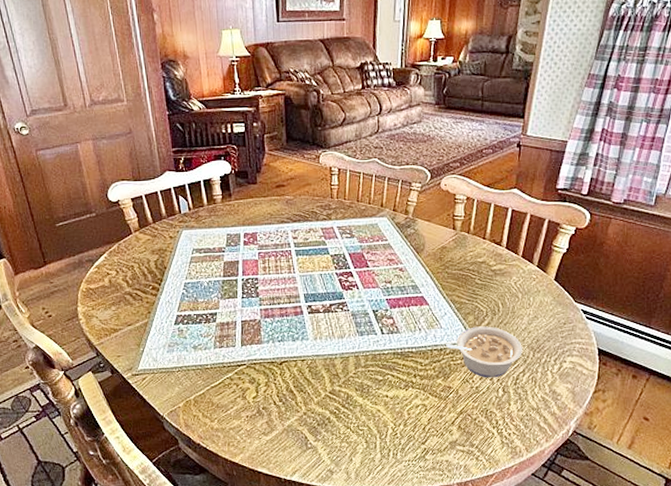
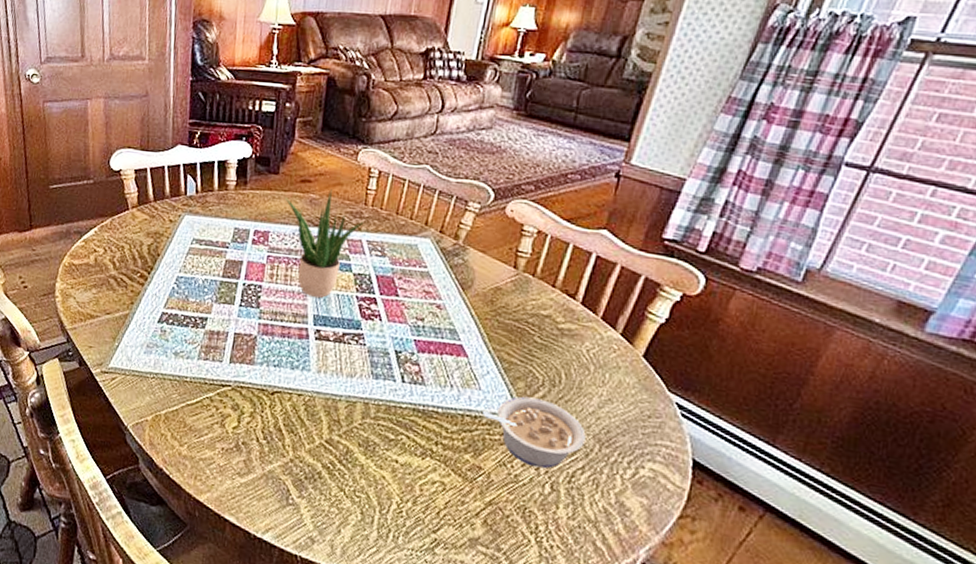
potted plant: none [265,190,333,281] -> present [285,189,364,299]

